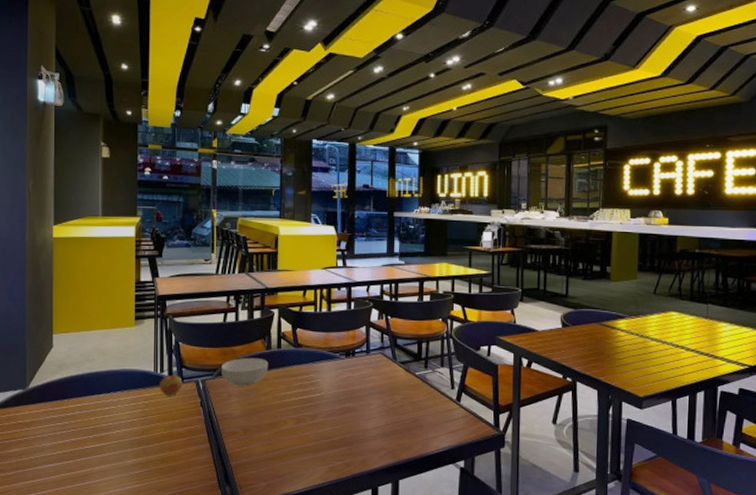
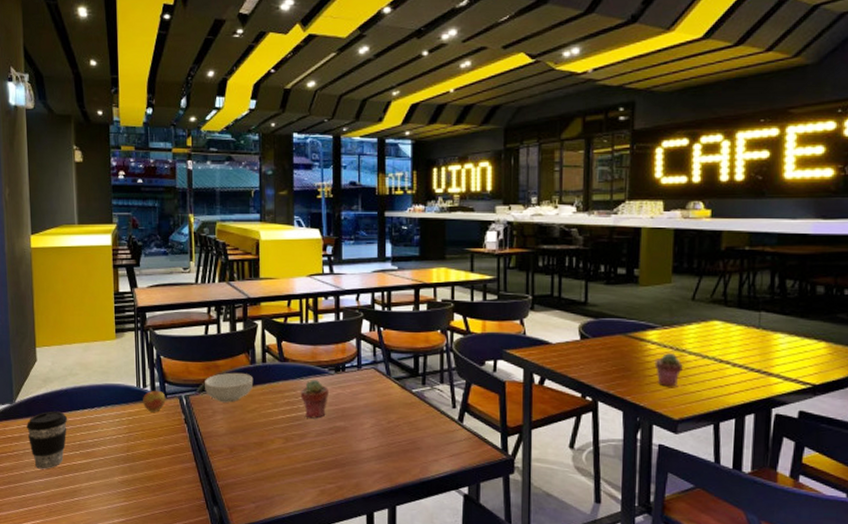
coffee cup: none [39,396,82,454] -> present [27,411,68,469]
potted succulent: none [312,364,339,400] -> present [300,380,328,419]
potted succulent: none [623,339,648,369] -> present [654,353,684,387]

